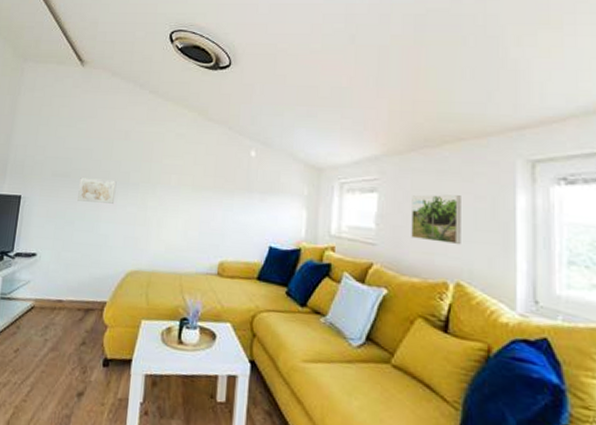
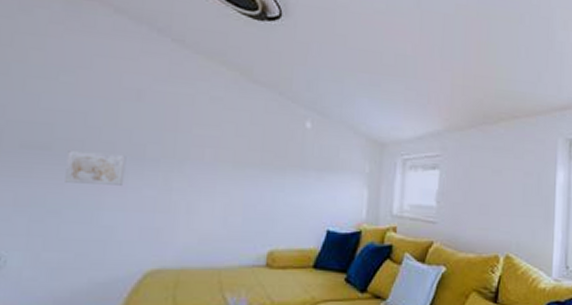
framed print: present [411,194,461,245] -> none [469,171,513,220]

